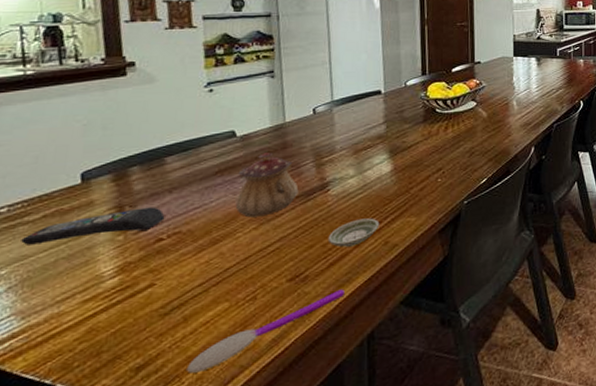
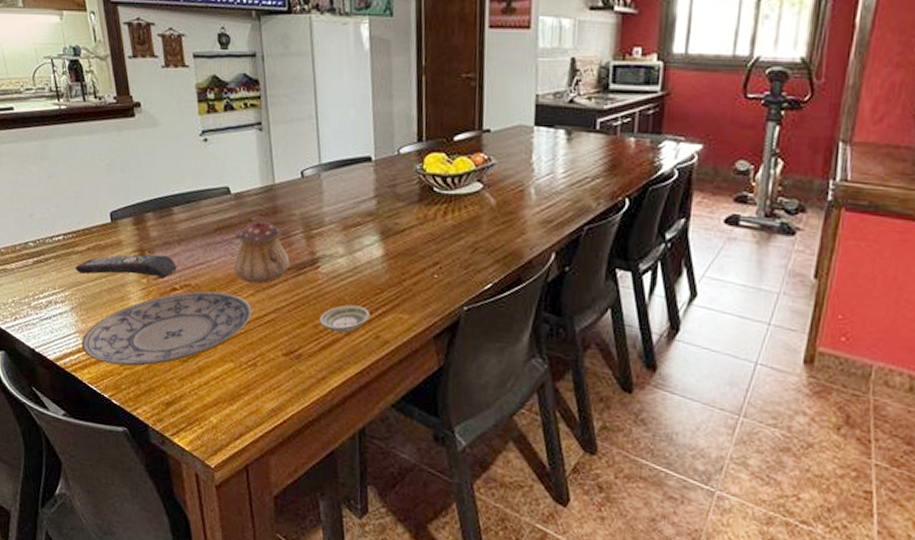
plate: none [17,232,255,343] -> present [82,291,252,367]
spoon: present [186,289,344,374] -> none [203,375,336,422]

